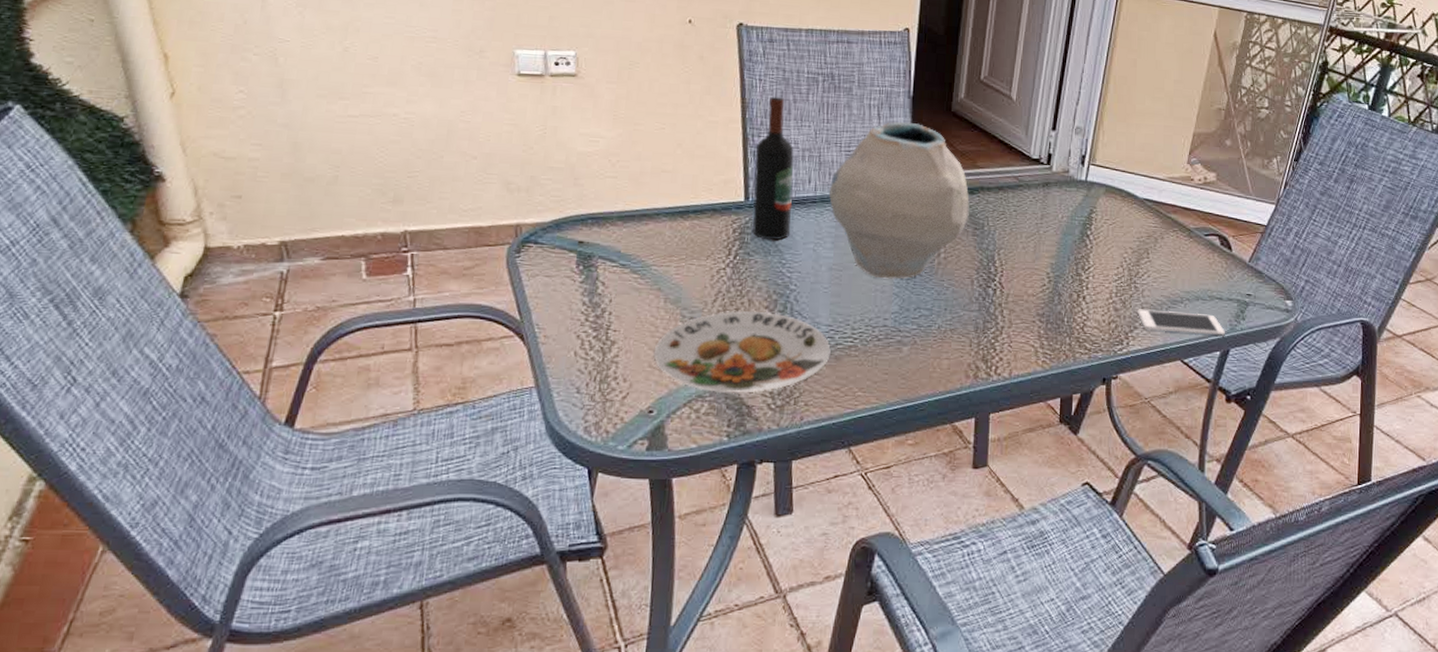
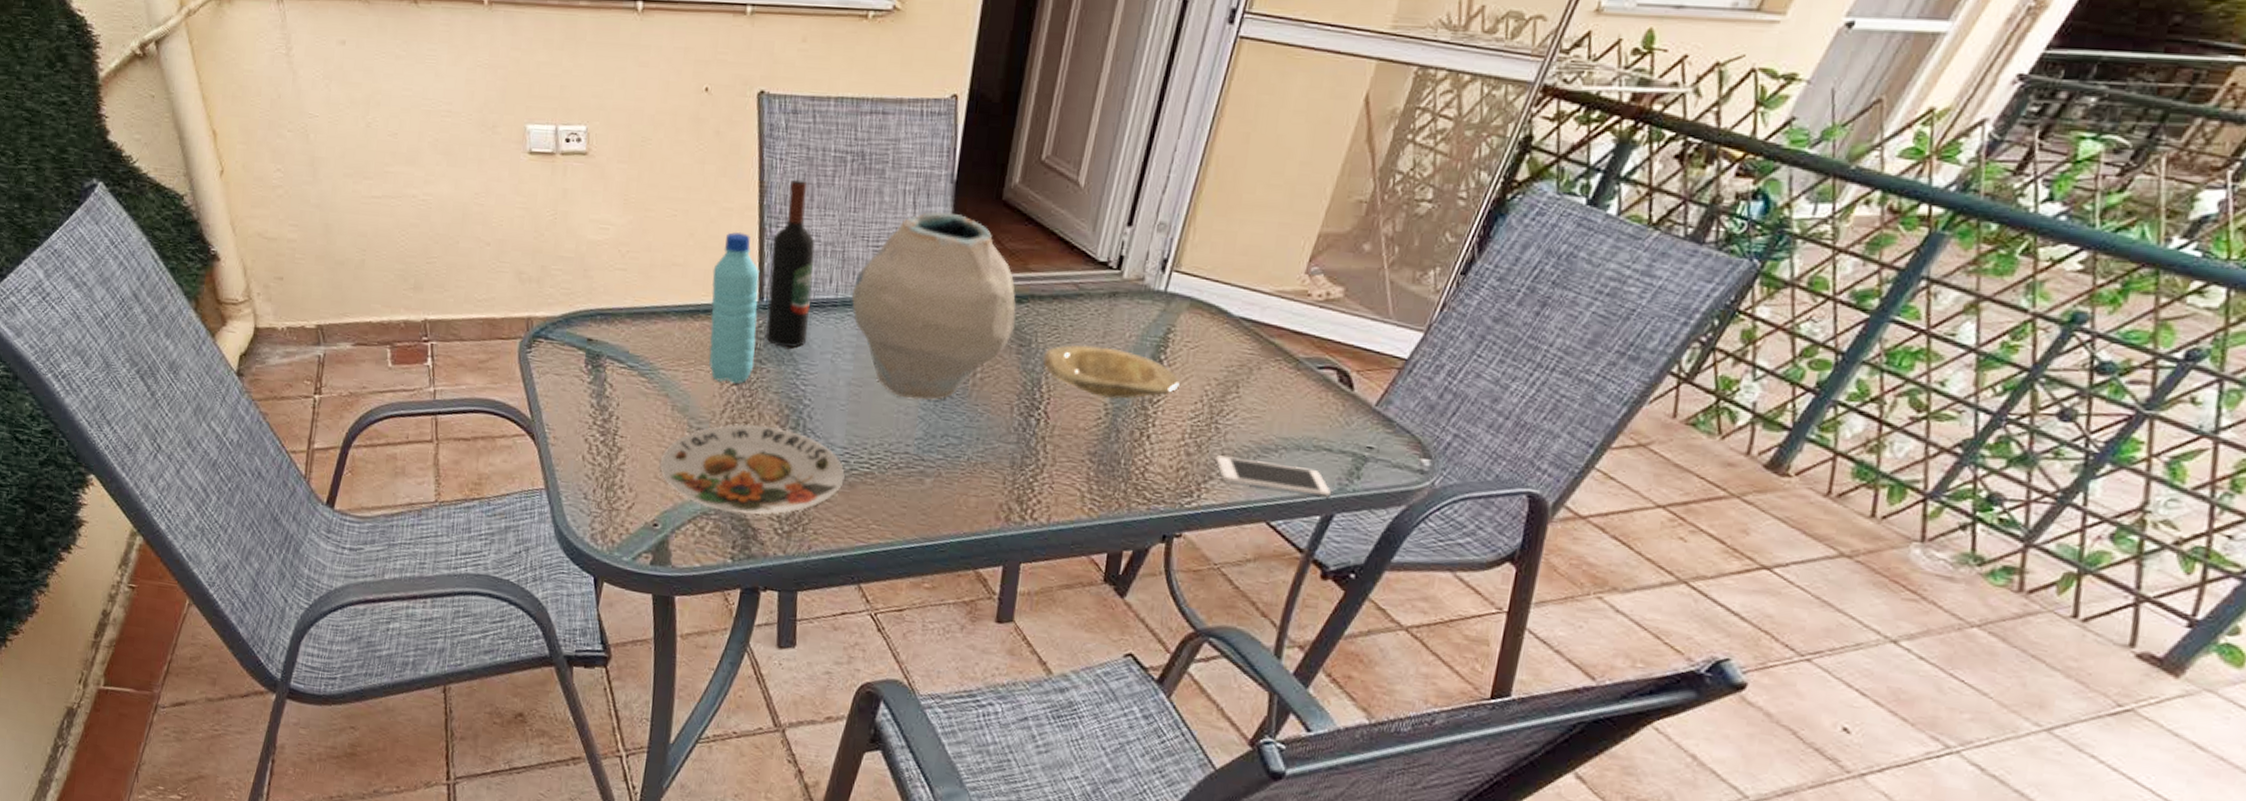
water bottle: none [699,141,745,275] -> present [709,231,760,384]
plate: none [994,226,1104,269] -> present [1042,344,1180,399]

